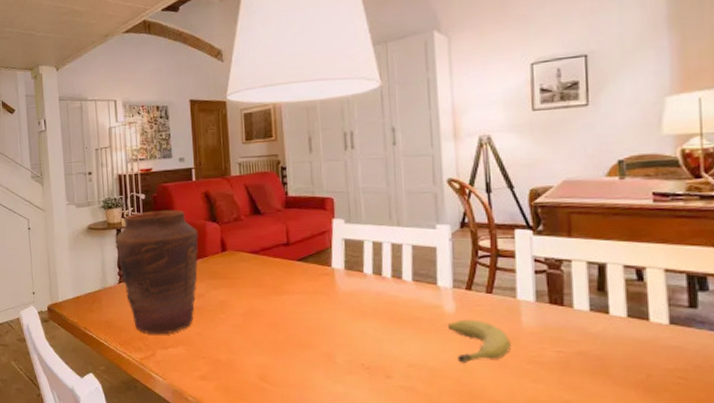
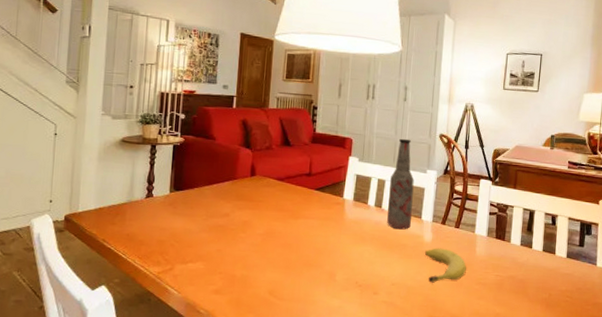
vase: present [115,210,199,335] -> none [148,131,231,250]
bottle: none [388,190,424,300] -> present [387,138,414,230]

